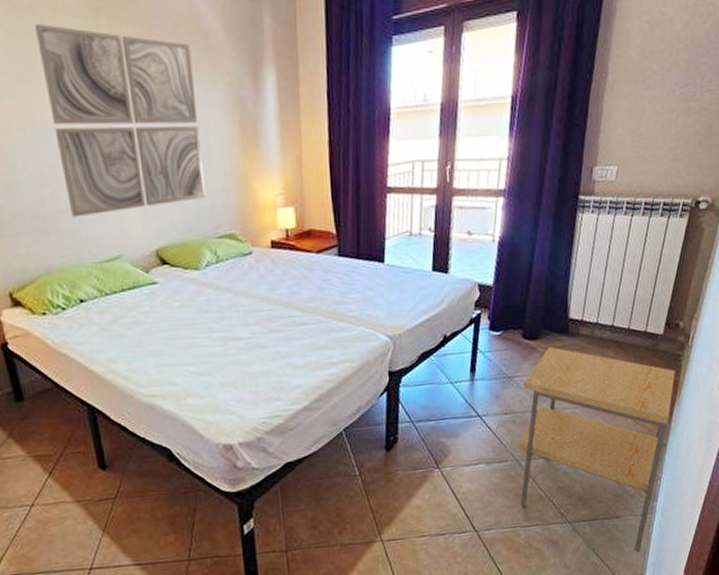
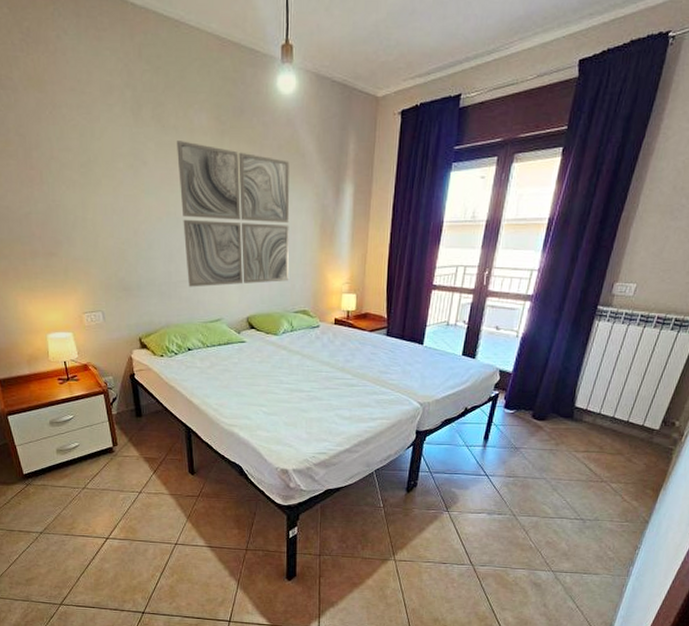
side table: present [518,346,675,553] -> none [512,427,666,606]

